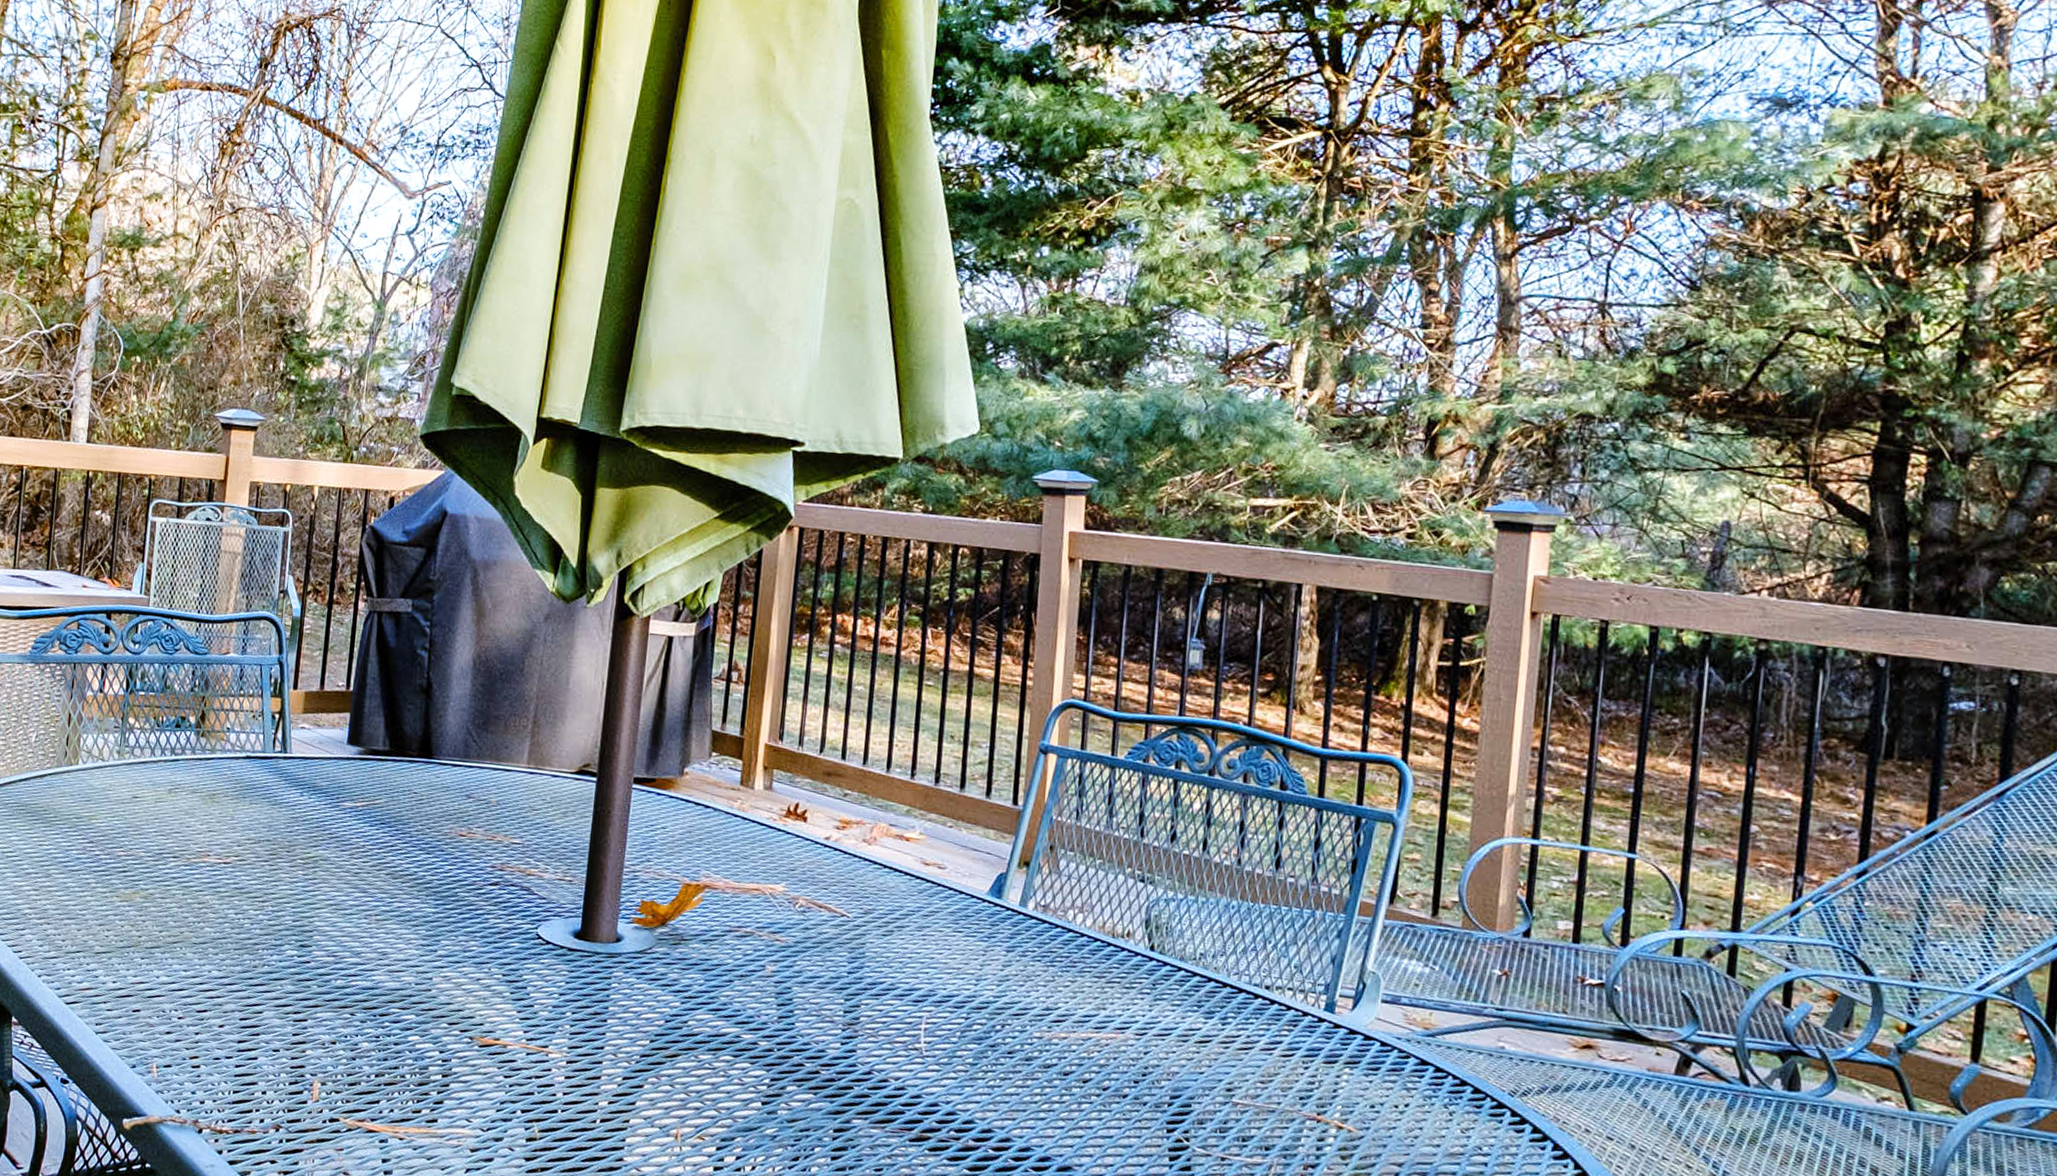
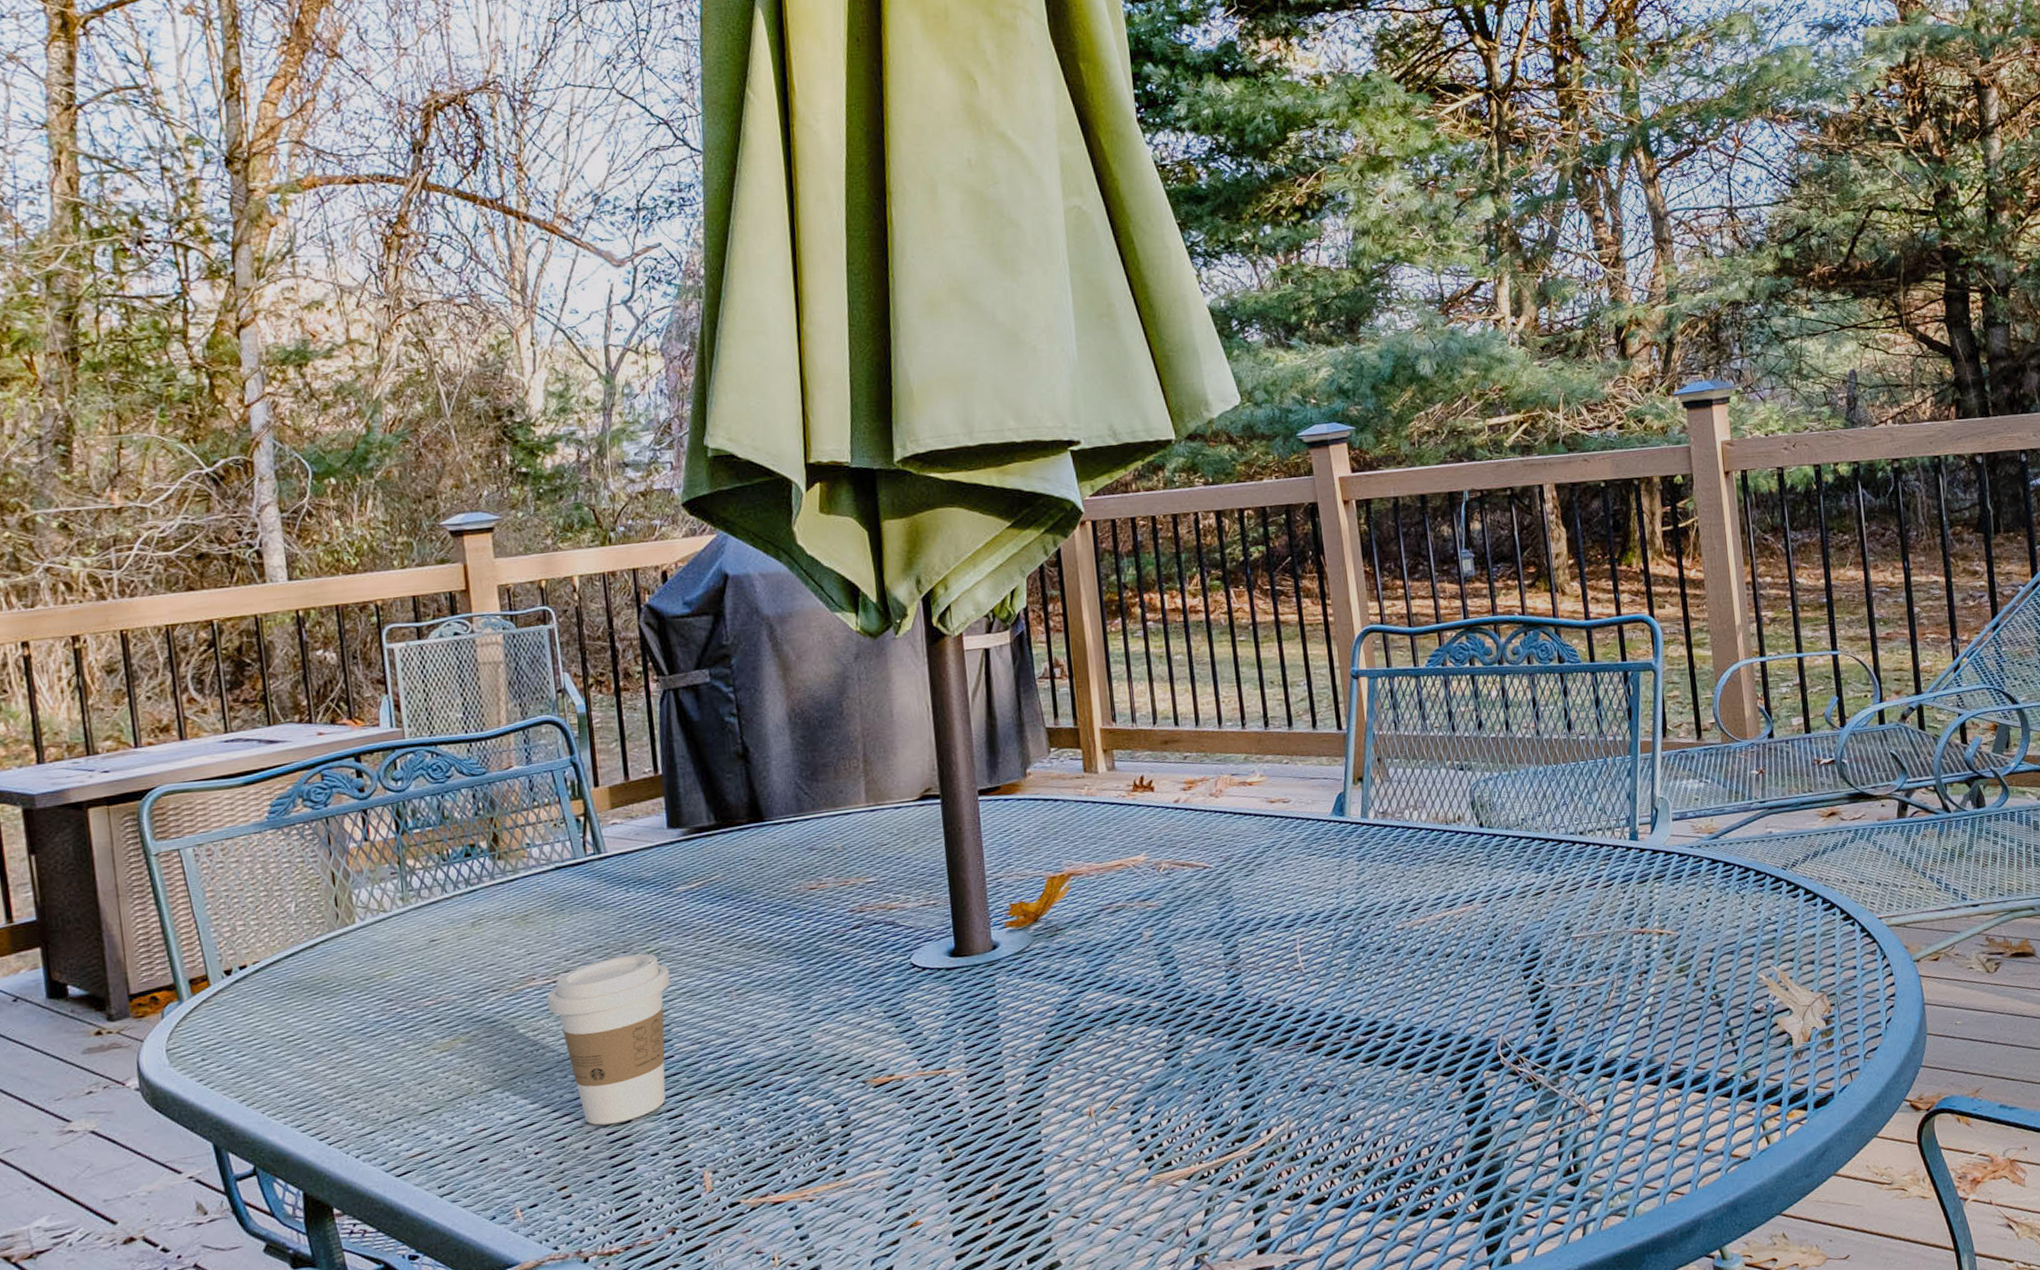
coffee cup: none [215,853,322,1012] -> present [547,953,671,1125]

